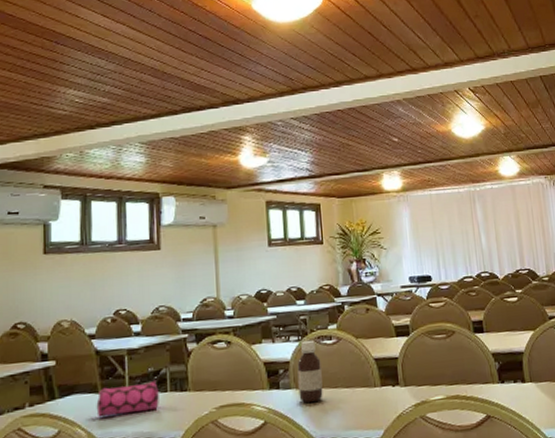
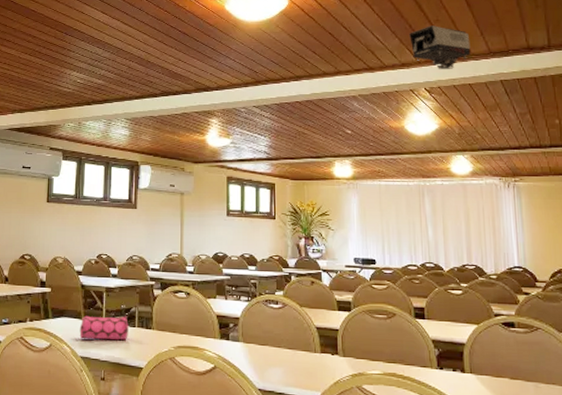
bottle: present [297,340,323,403] -> none [245,301,267,357]
projector: none [450,21,511,67] -> present [409,26,471,69]

